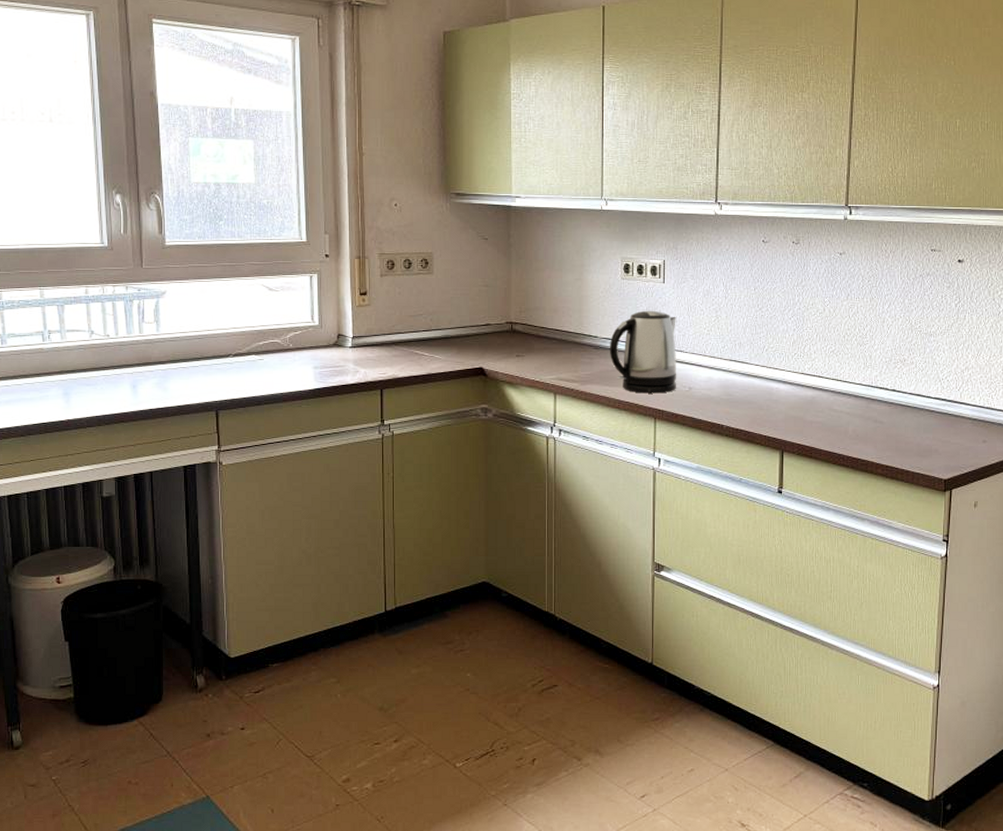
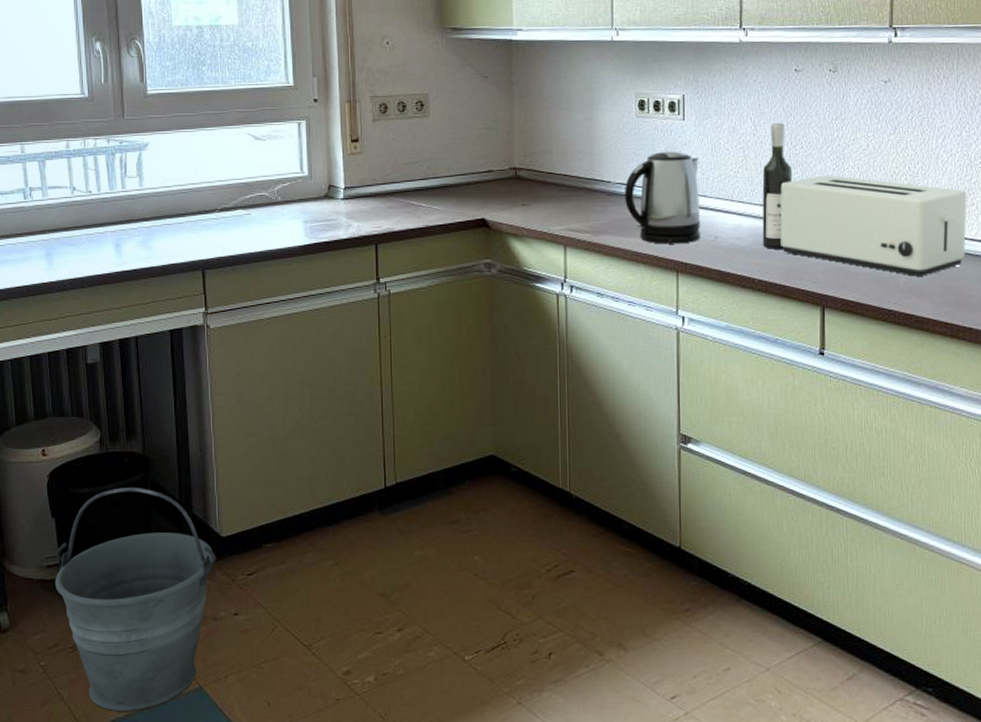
bucket: none [68,613,225,821] -> present [55,488,216,712]
bottle: none [730,287,759,399] -> present [762,122,793,249]
toaster: none [747,335,908,425] -> present [780,175,967,276]

